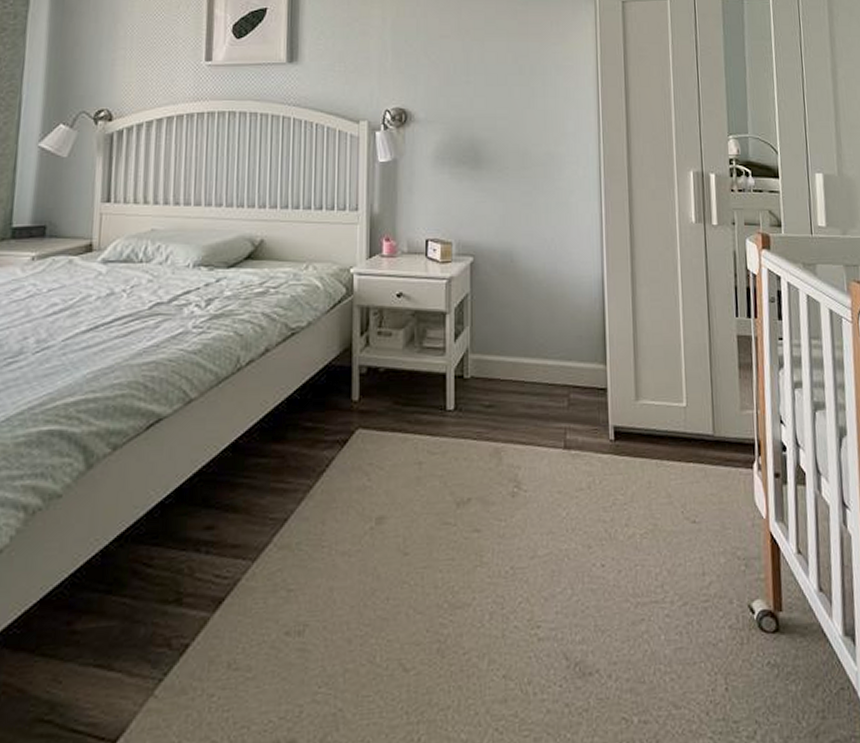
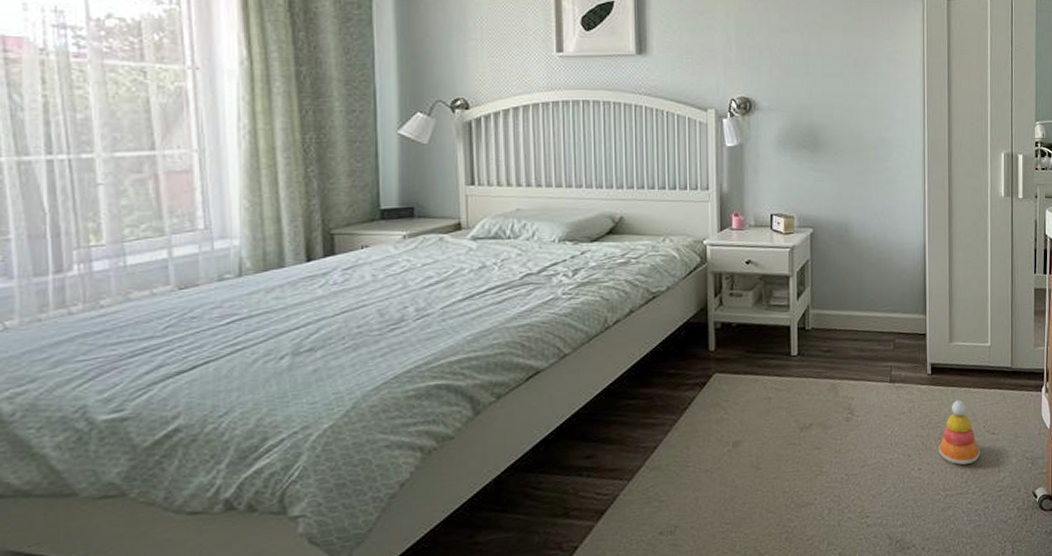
stacking toy: none [625,475,678,562] -> present [938,400,980,465]

